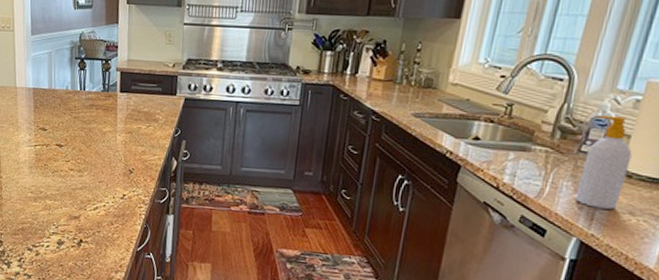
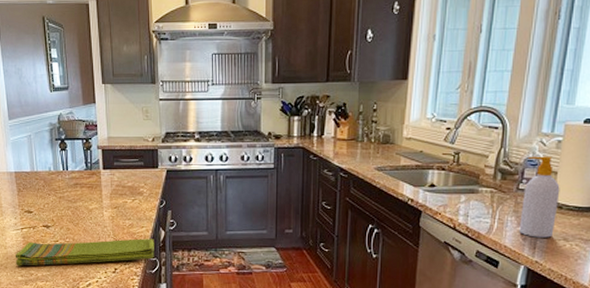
dish towel: none [26,159,166,189] -> present [15,238,154,266]

